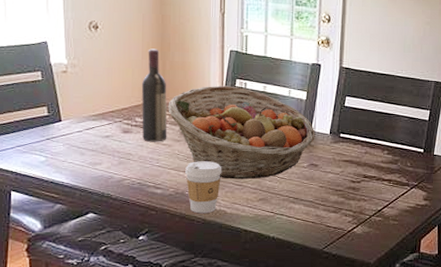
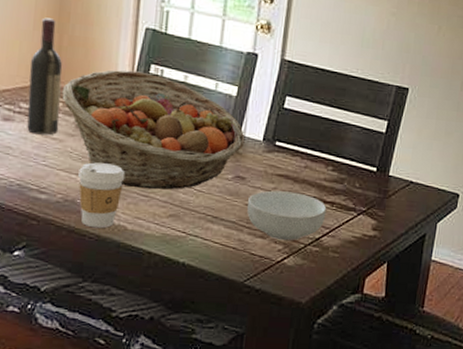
cereal bowl: none [321,173,385,214] -> present [247,190,327,241]

